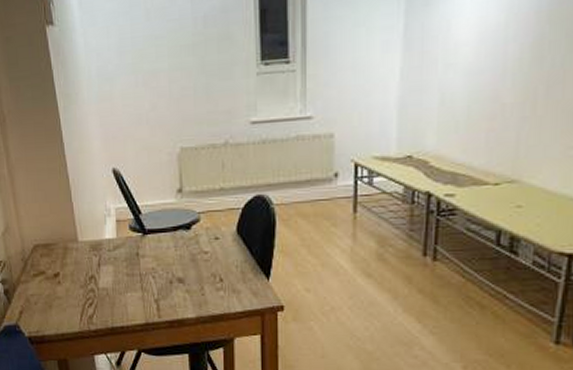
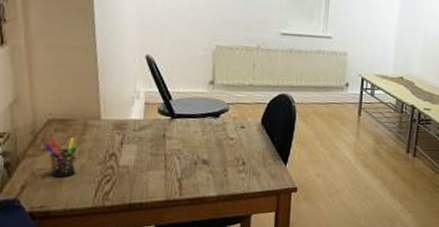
pen holder: none [32,262,62,303] -> present [43,137,76,178]

